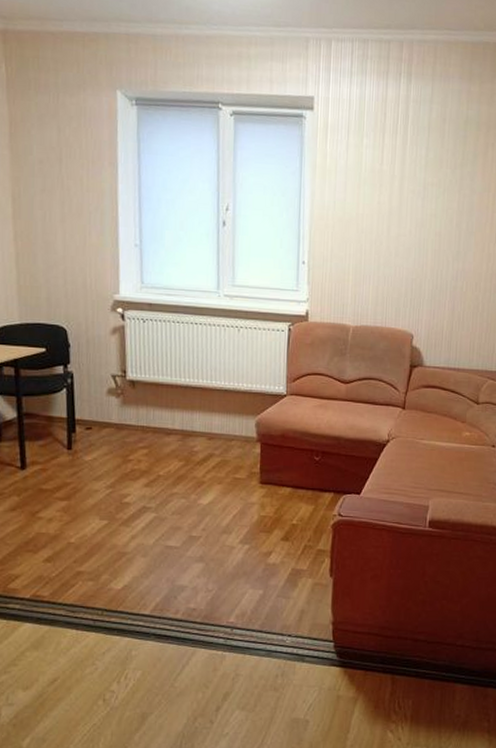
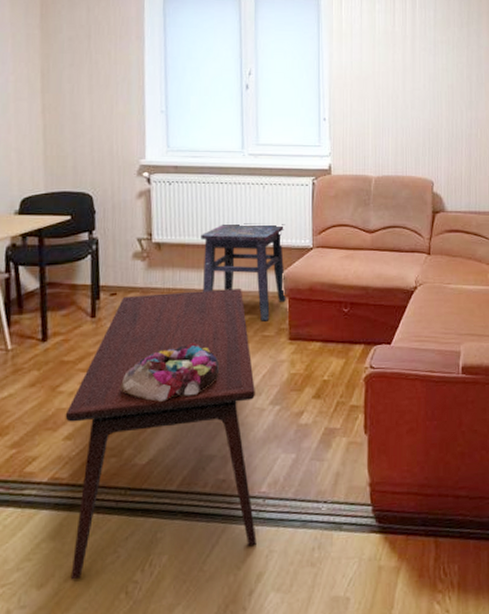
coffee table: none [44,430,226,686] -> present [65,289,257,581]
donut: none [97,480,192,533] -> present [120,343,220,402]
side table: none [174,365,260,464] -> present [201,223,286,321]

